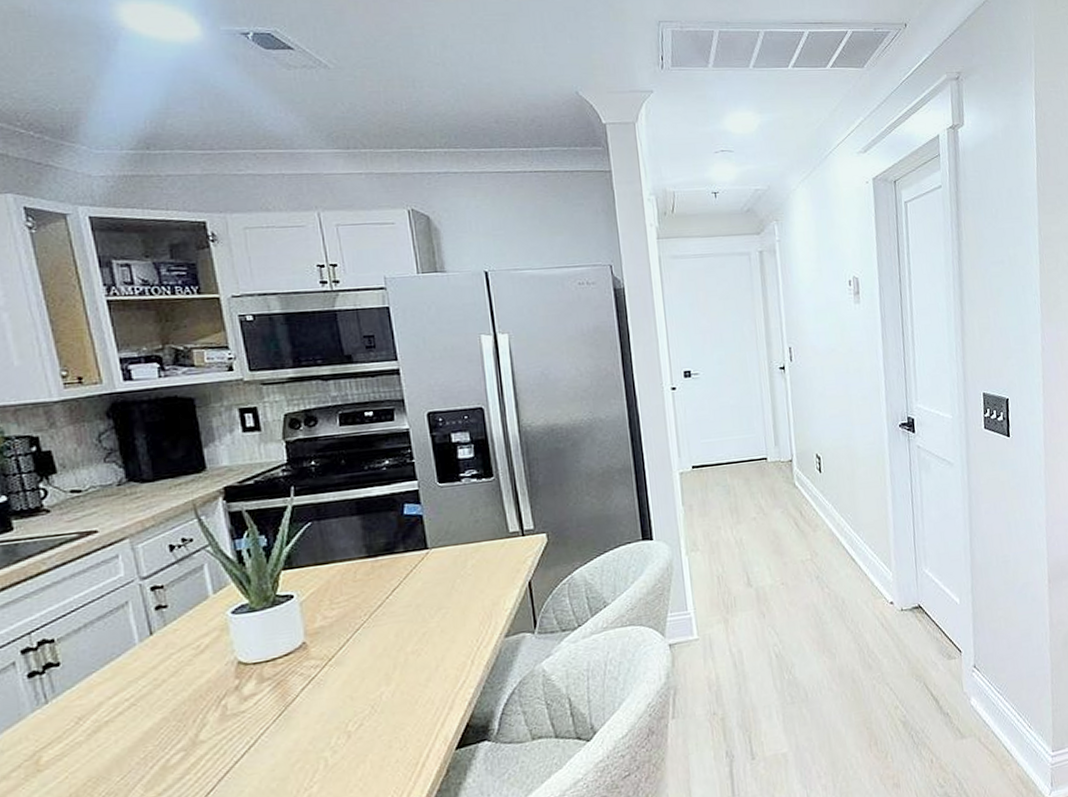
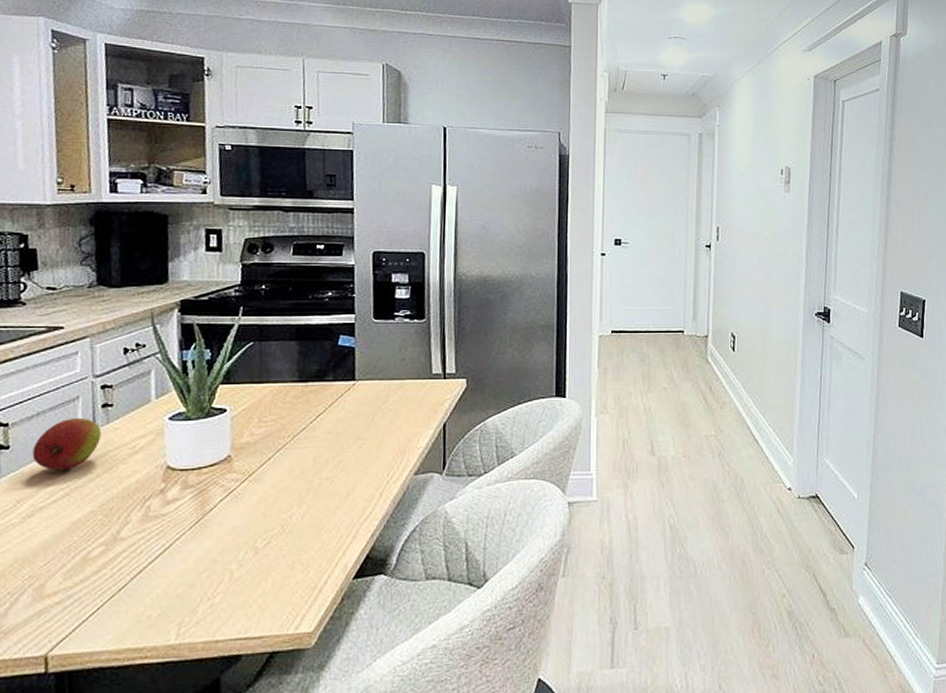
fruit: none [86,623,160,682] -> present [32,417,102,470]

